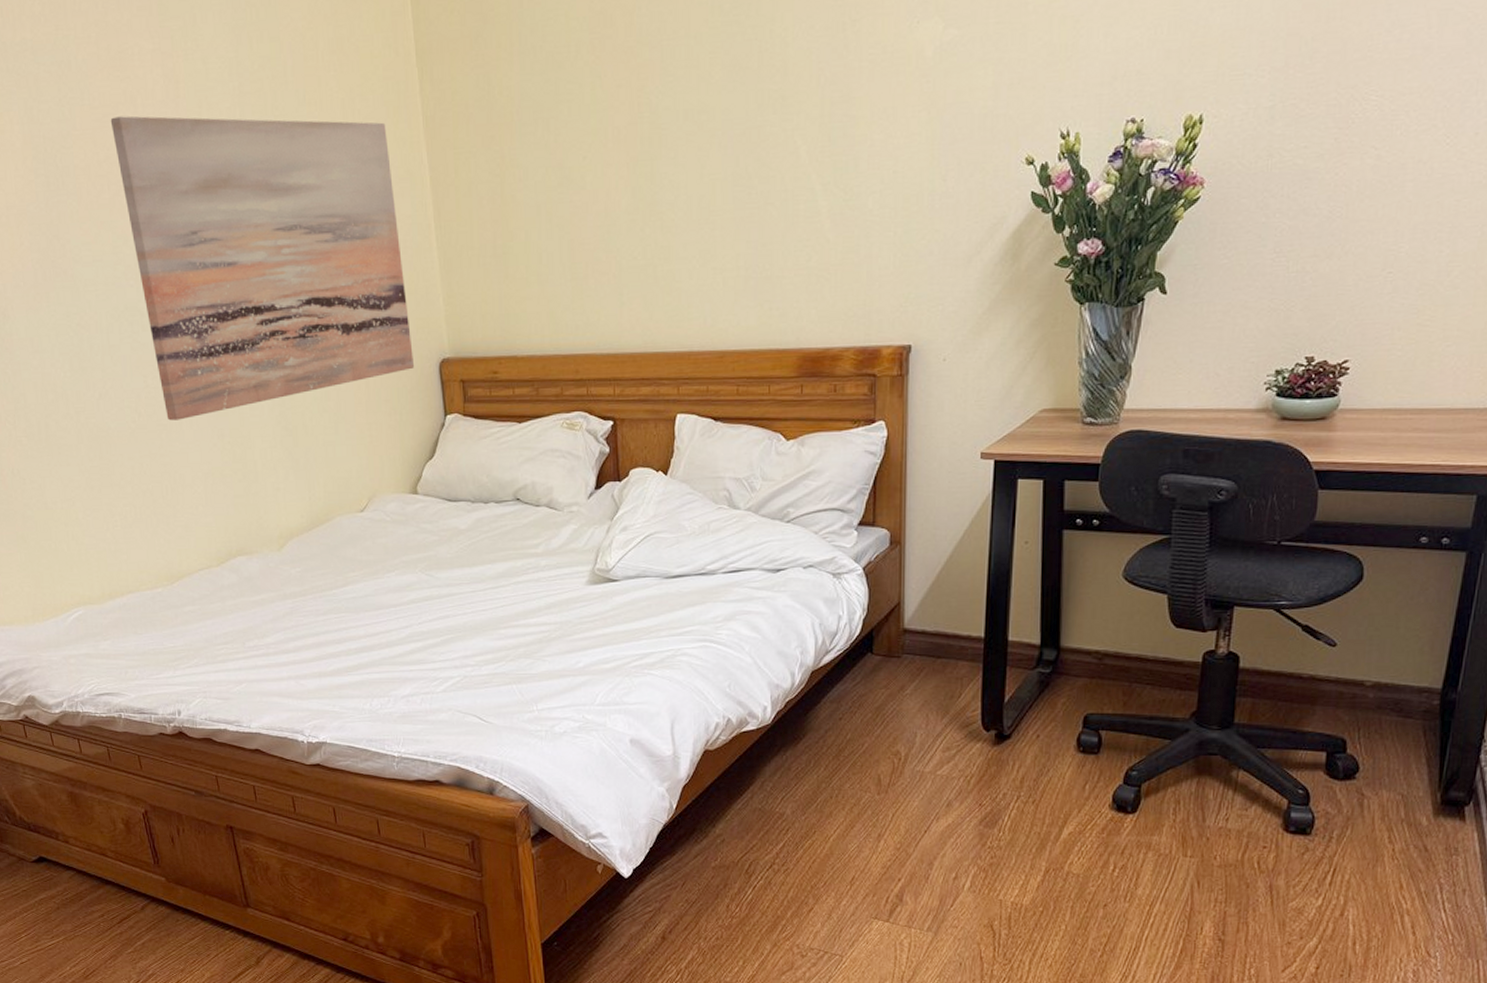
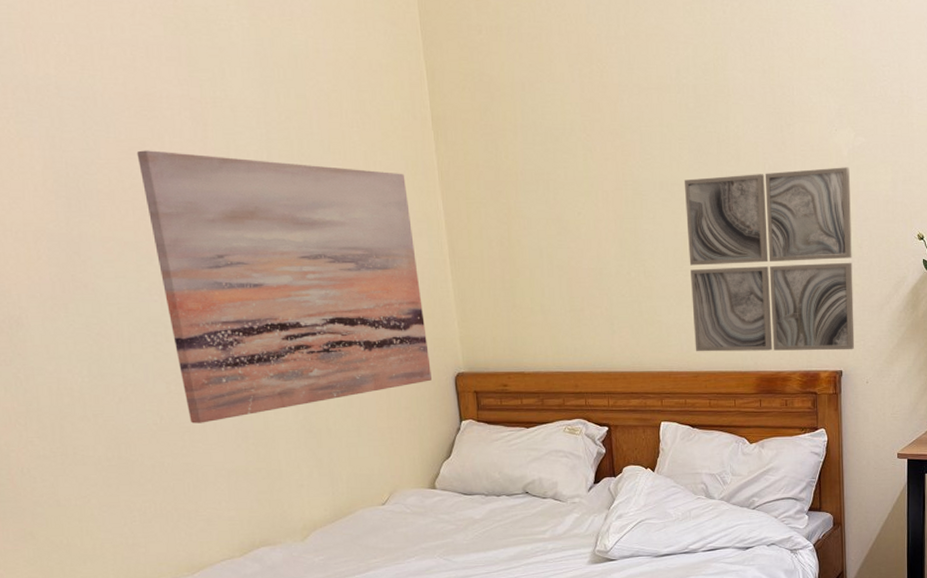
wall art: none [714,72,934,326] -> present [684,167,855,352]

